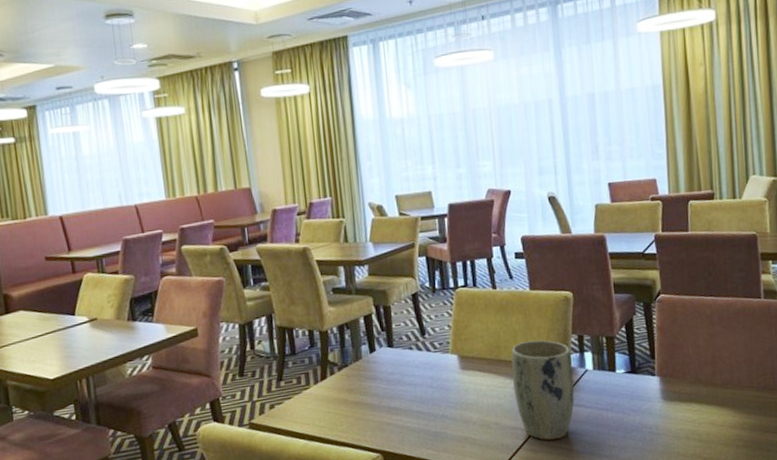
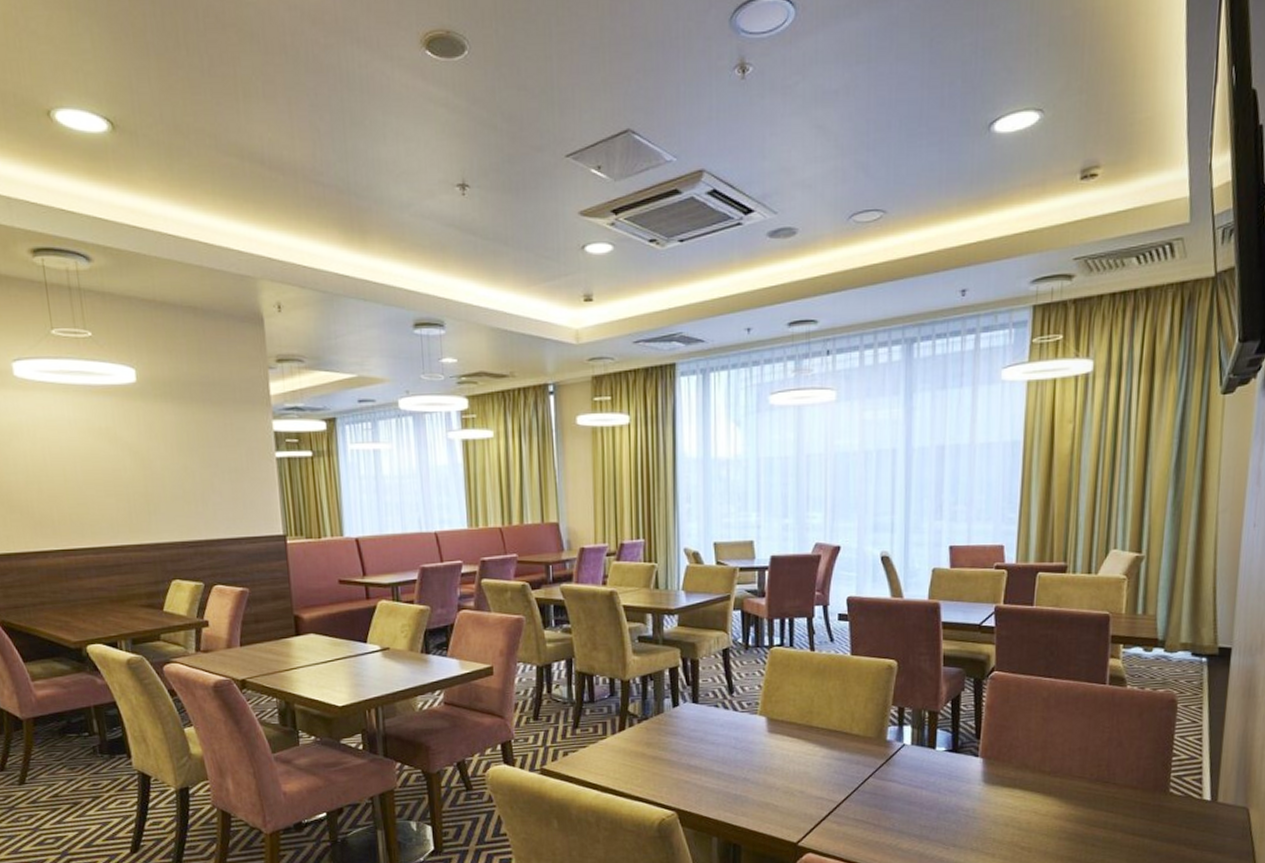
plant pot: present [511,340,575,441] -> none [823,709,890,814]

